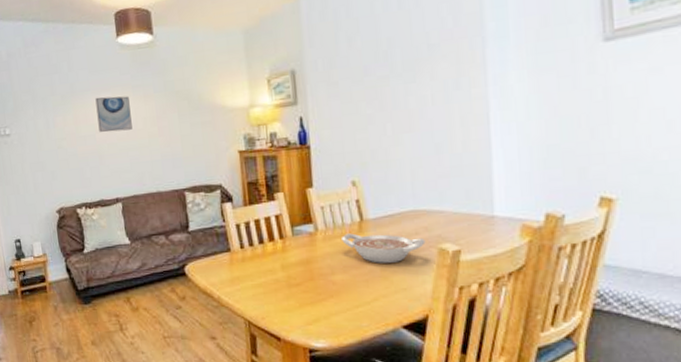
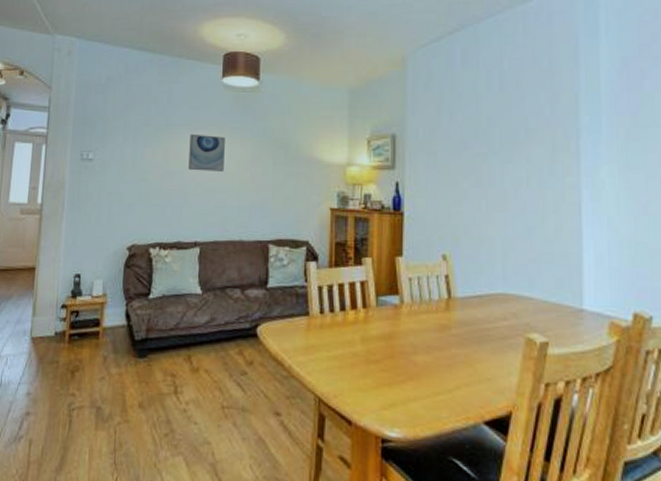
bowl: present [342,233,426,263] -> none [427,310,513,348]

